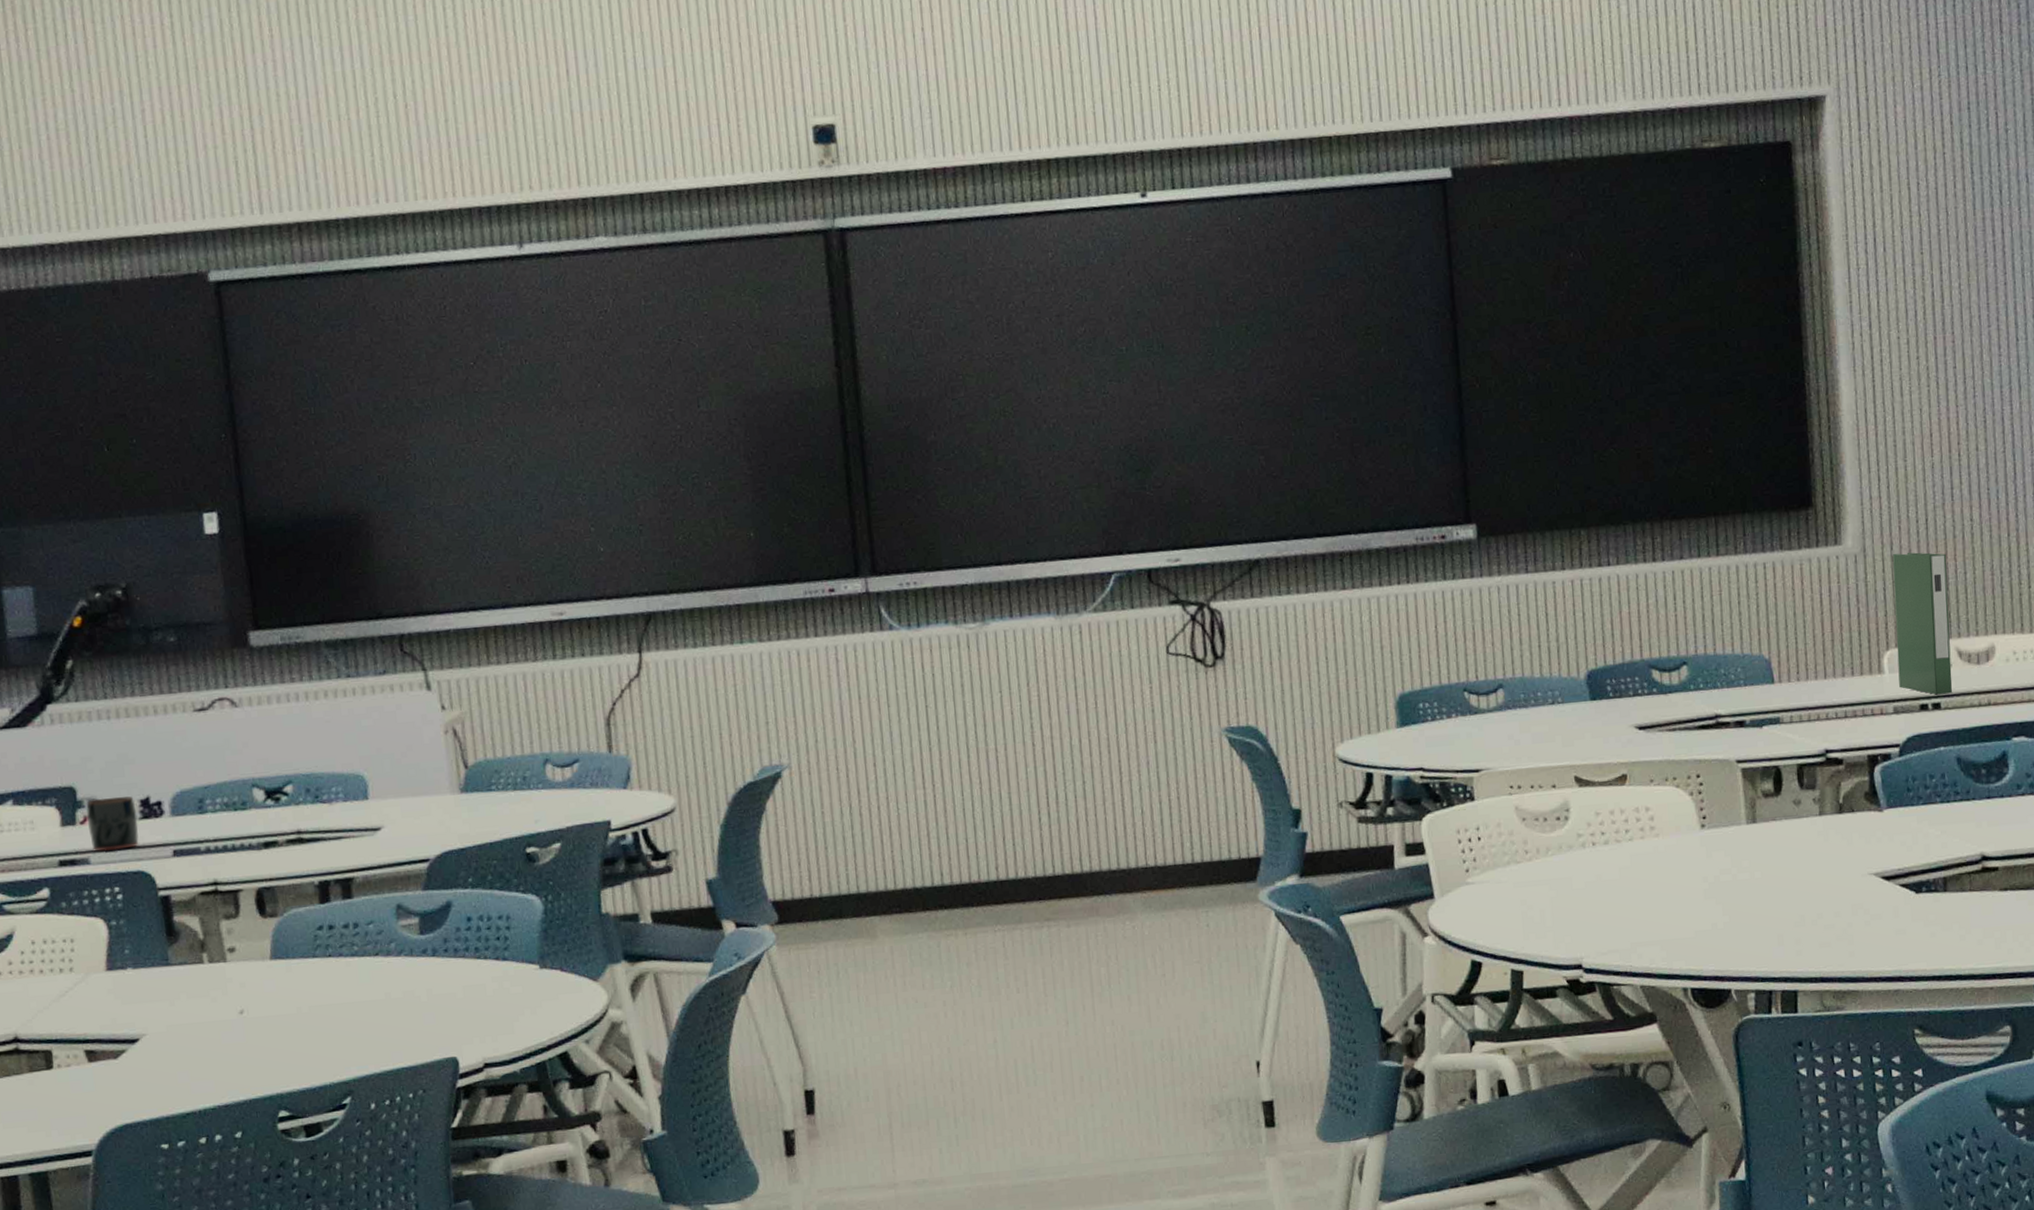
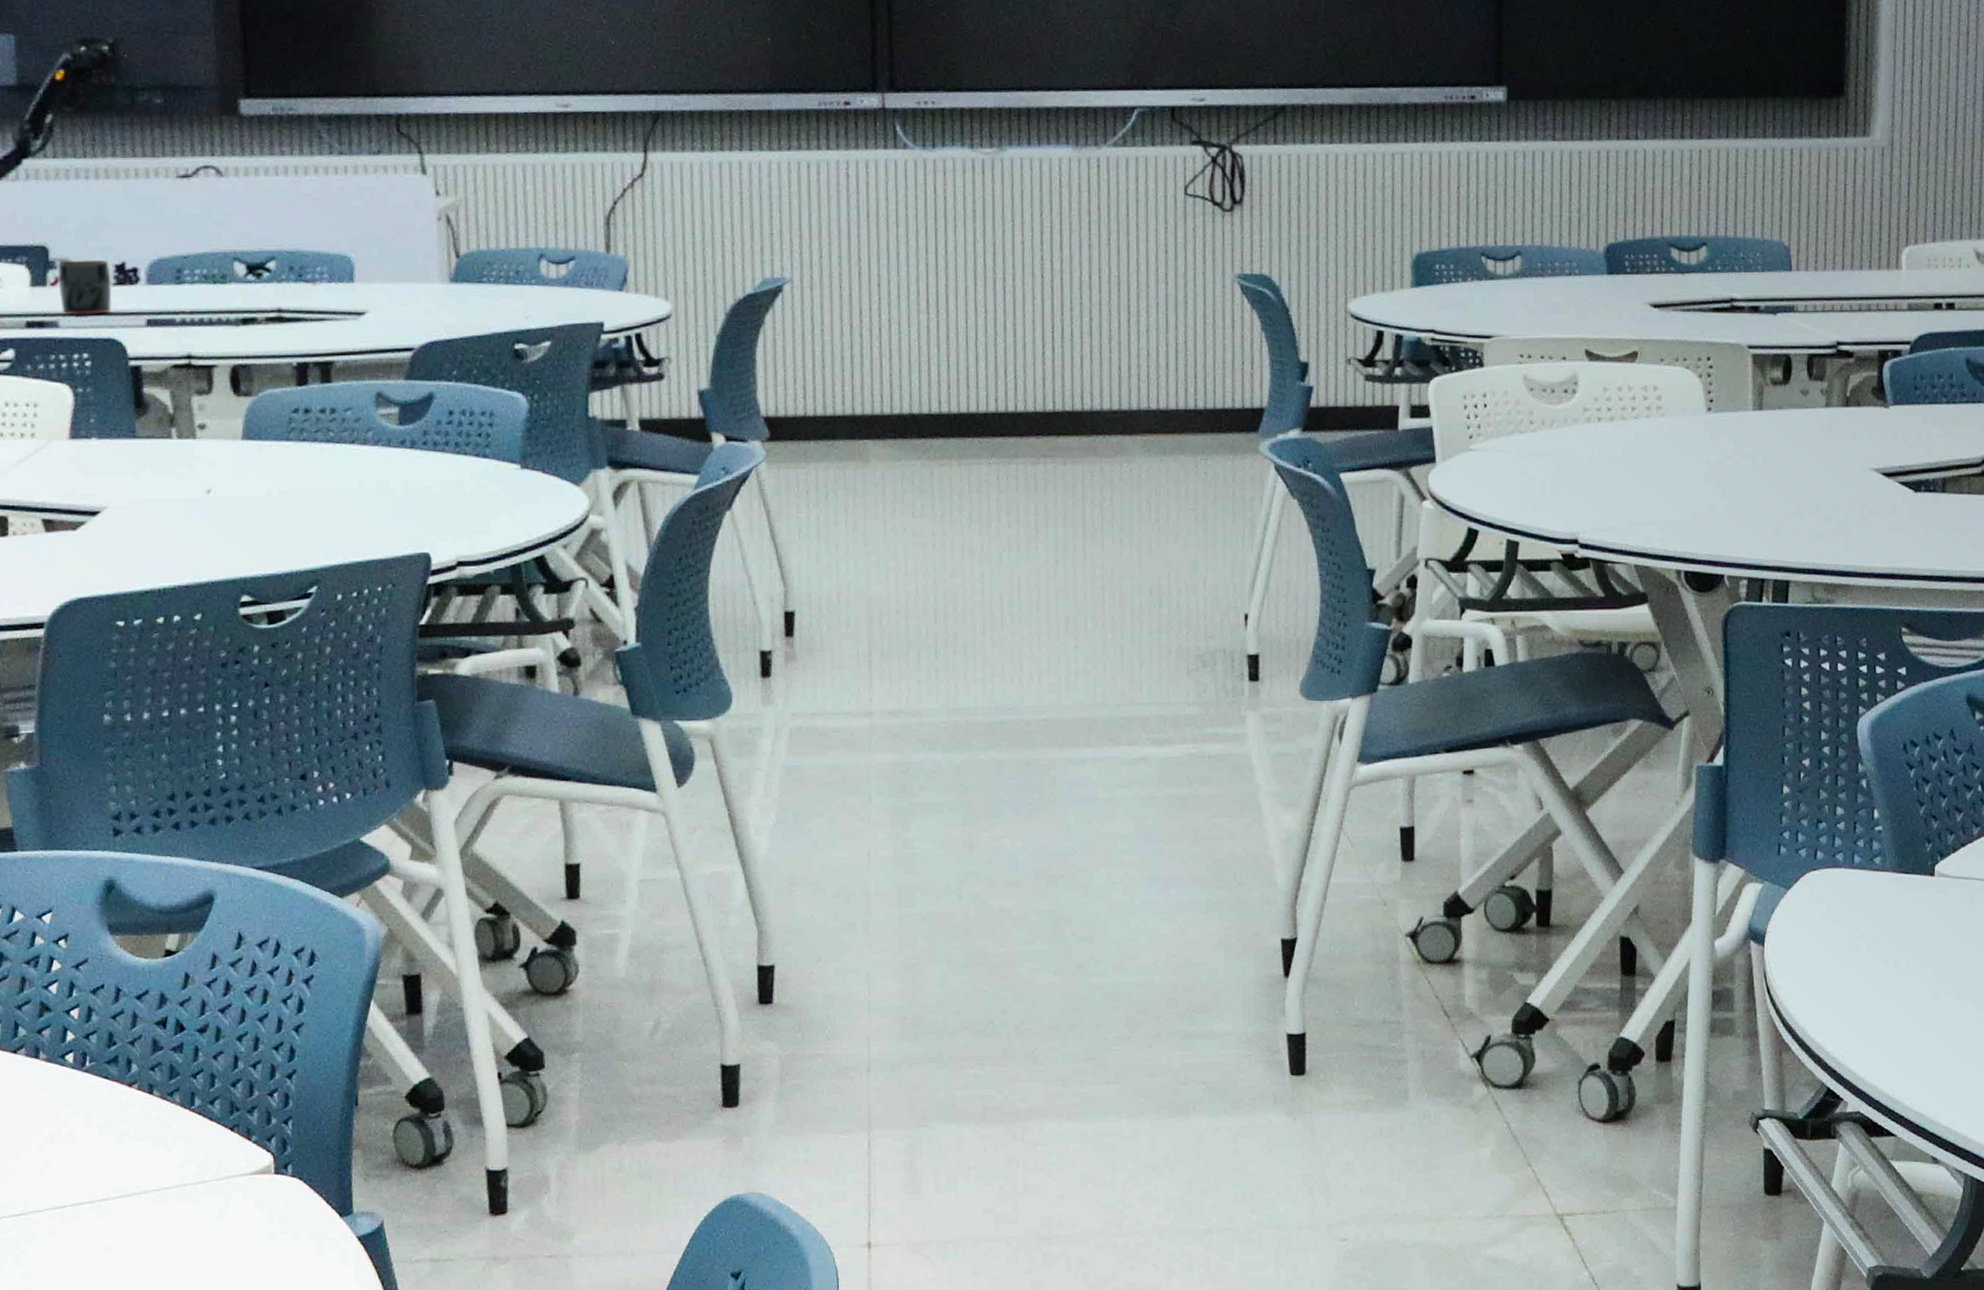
binder: present [1893,552,1953,695] -> none [1915,149,1973,295]

